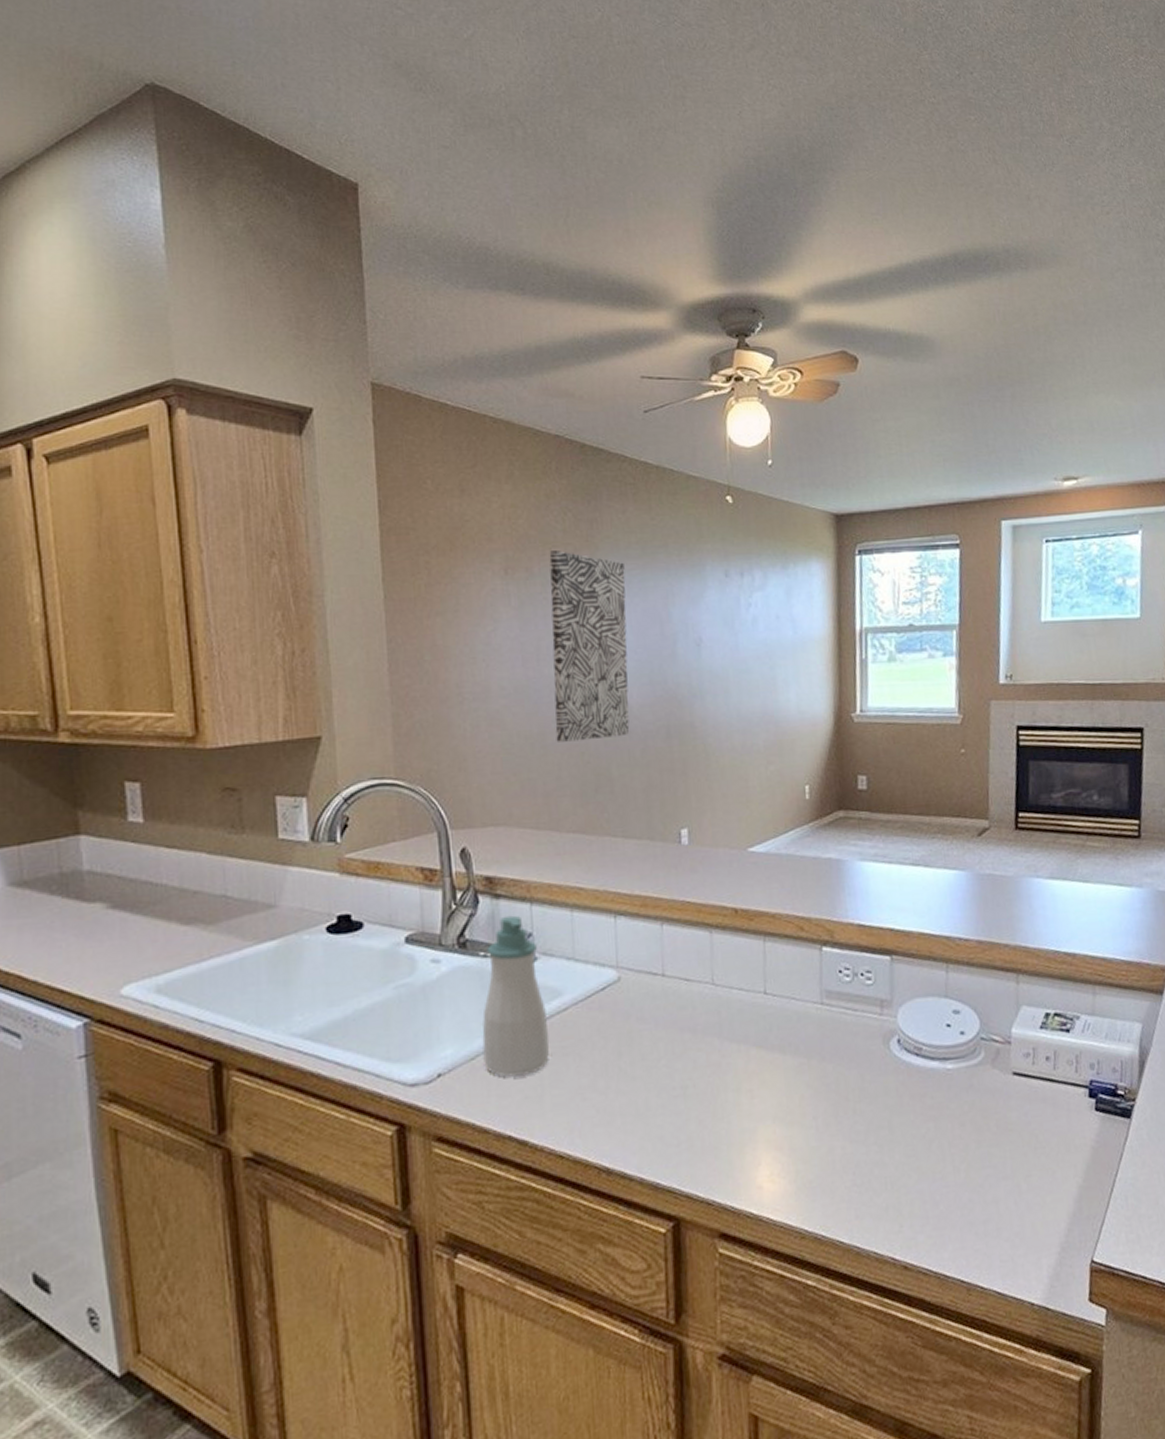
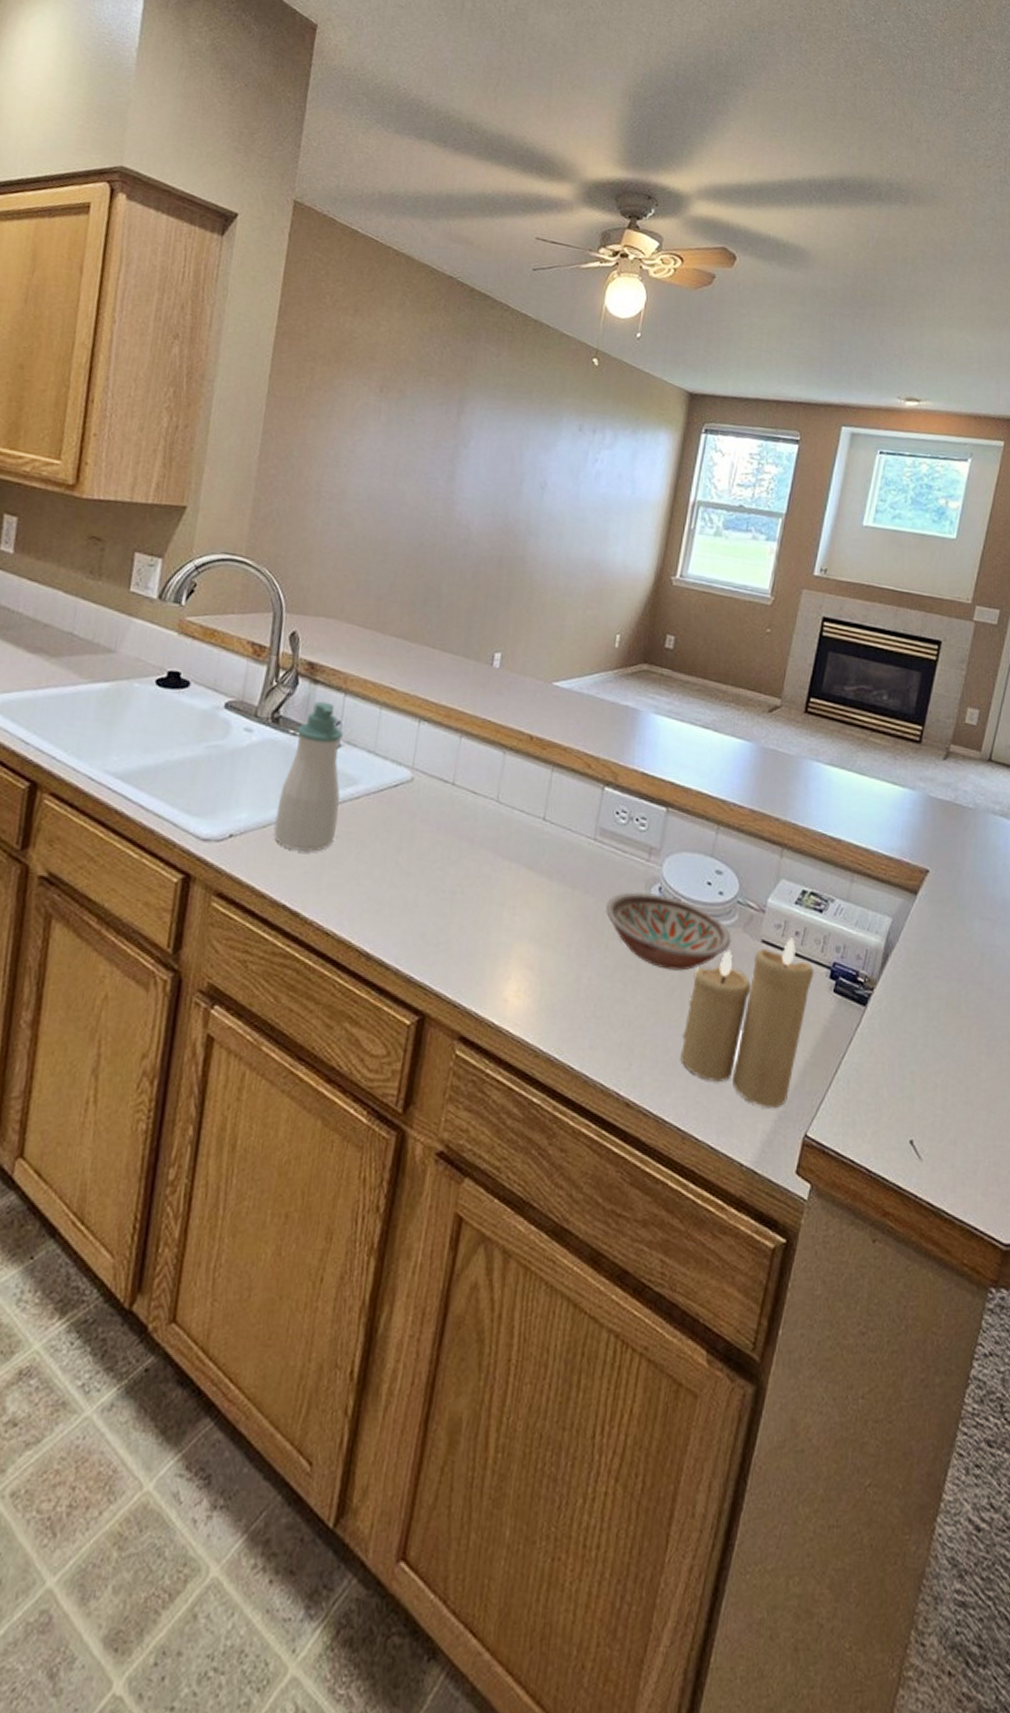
wall art: present [549,550,630,742] -> none [397,378,489,558]
bowl: none [845,1046,982,1122] -> present [605,891,732,971]
candle: none [948,1064,1072,1243] -> present [681,937,814,1109]

